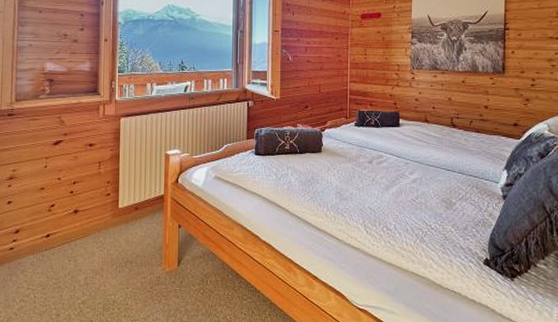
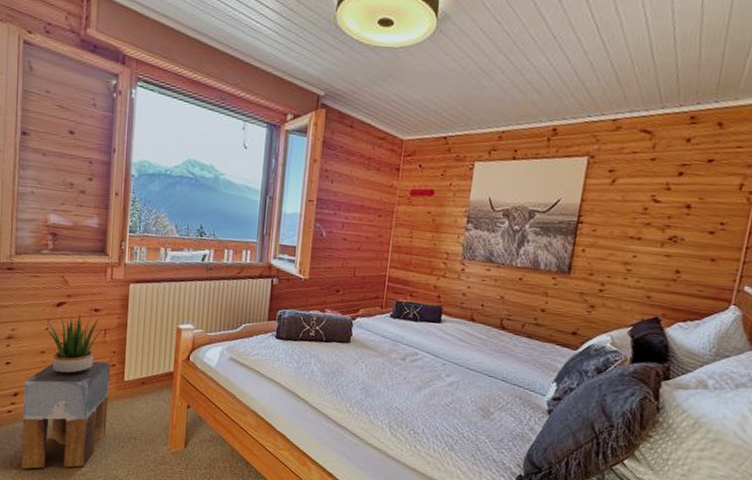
stool: none [23,192,105,303] -> present [21,361,110,469]
potted plant: none [46,149,98,207] -> present [47,313,103,375]

